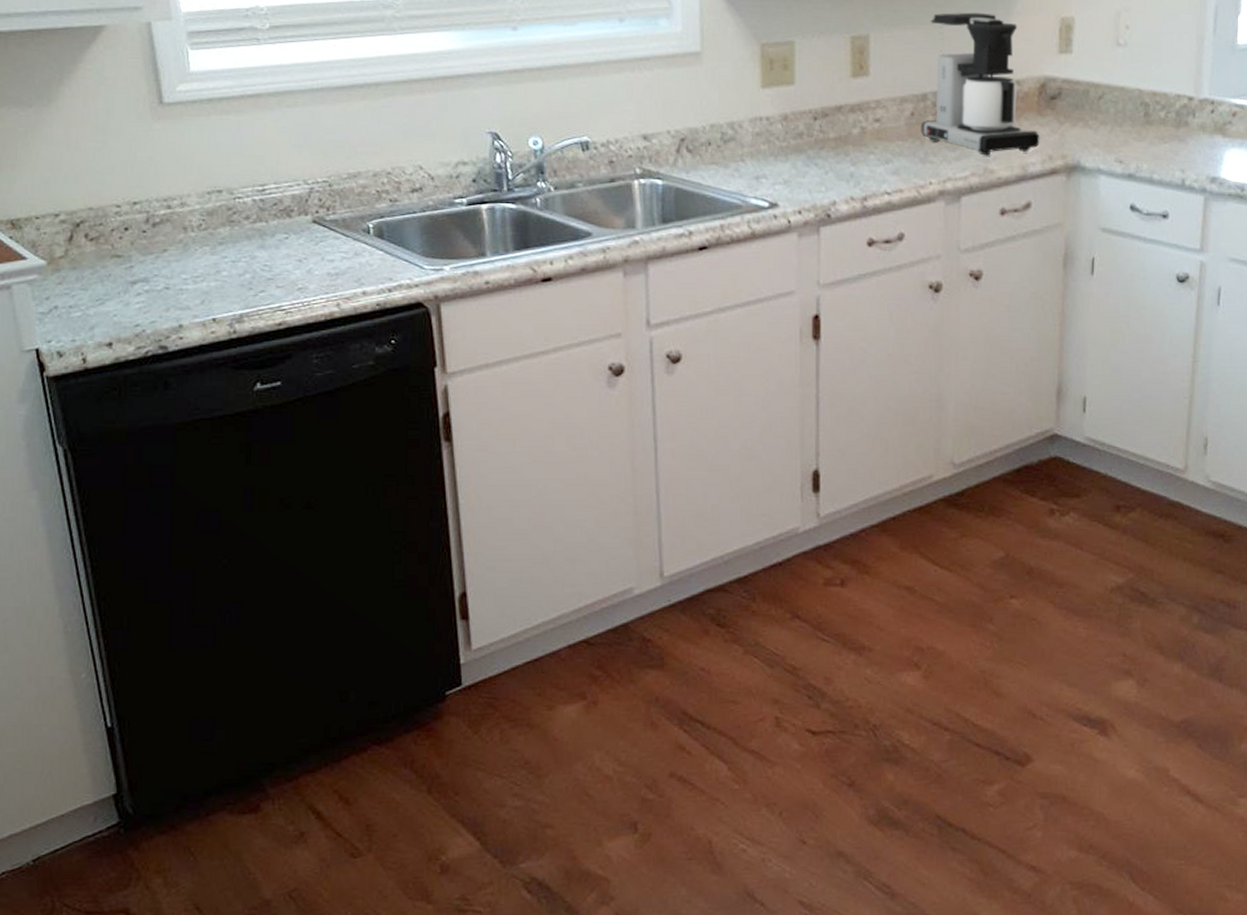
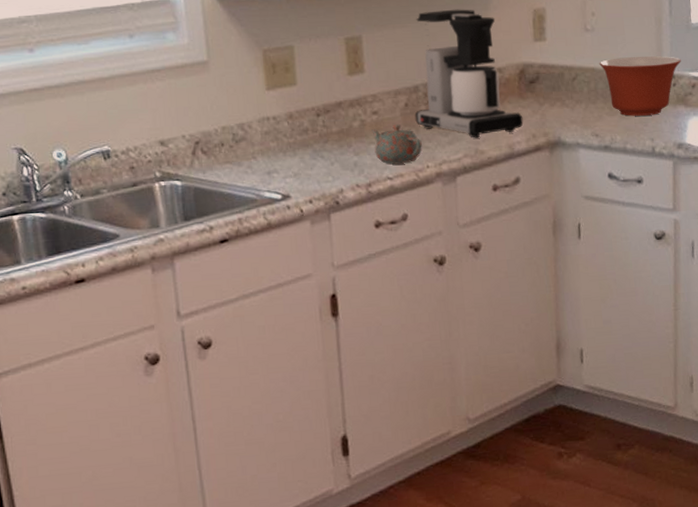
teapot: none [872,135,926,179] -> present [371,125,422,165]
mixing bowl: none [1130,77,1222,144] -> present [599,56,681,116]

